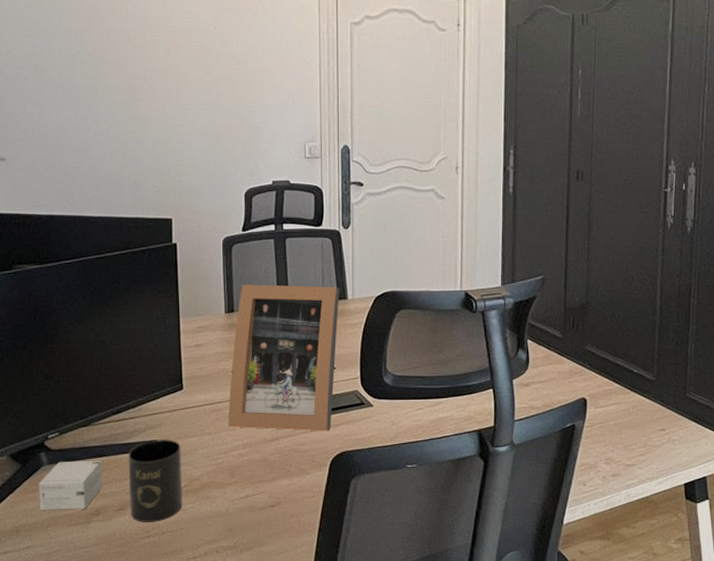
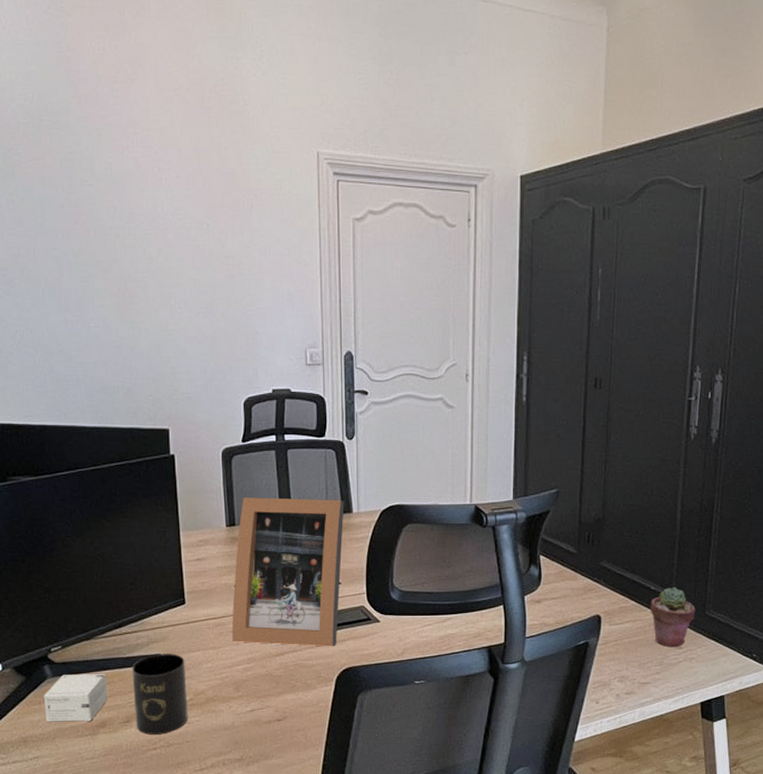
potted succulent: none [634,369,677,430] -> present [651,586,696,648]

